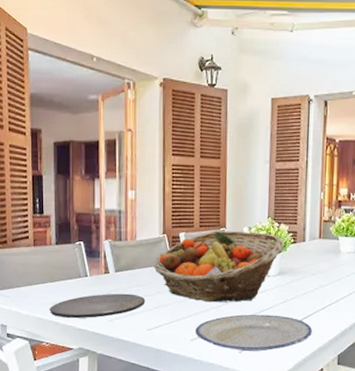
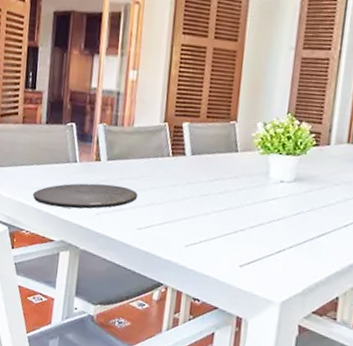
fruit basket: present [154,231,284,303] -> none [150,124,305,208]
plate: present [196,314,312,351] -> none [191,222,329,269]

